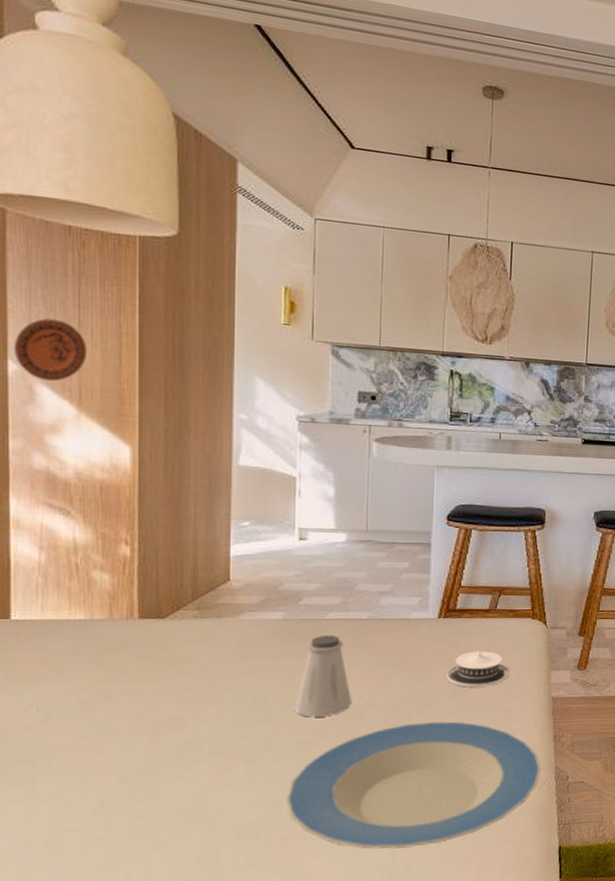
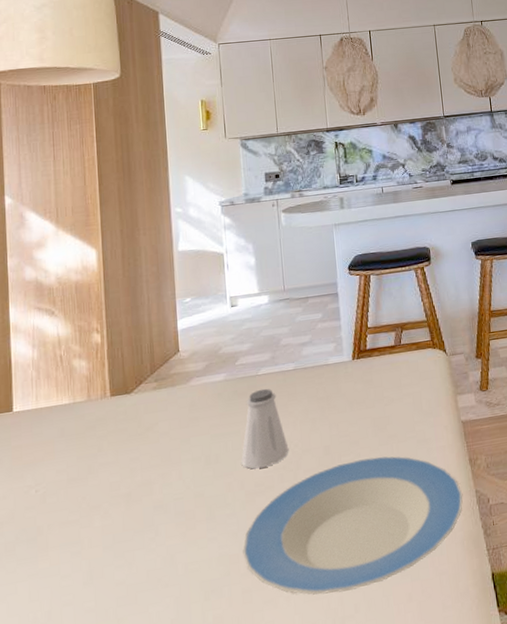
decorative plate: present [13,318,88,381] -> none [8,158,61,208]
architectural model: present [446,650,510,687] -> none [366,384,421,422]

